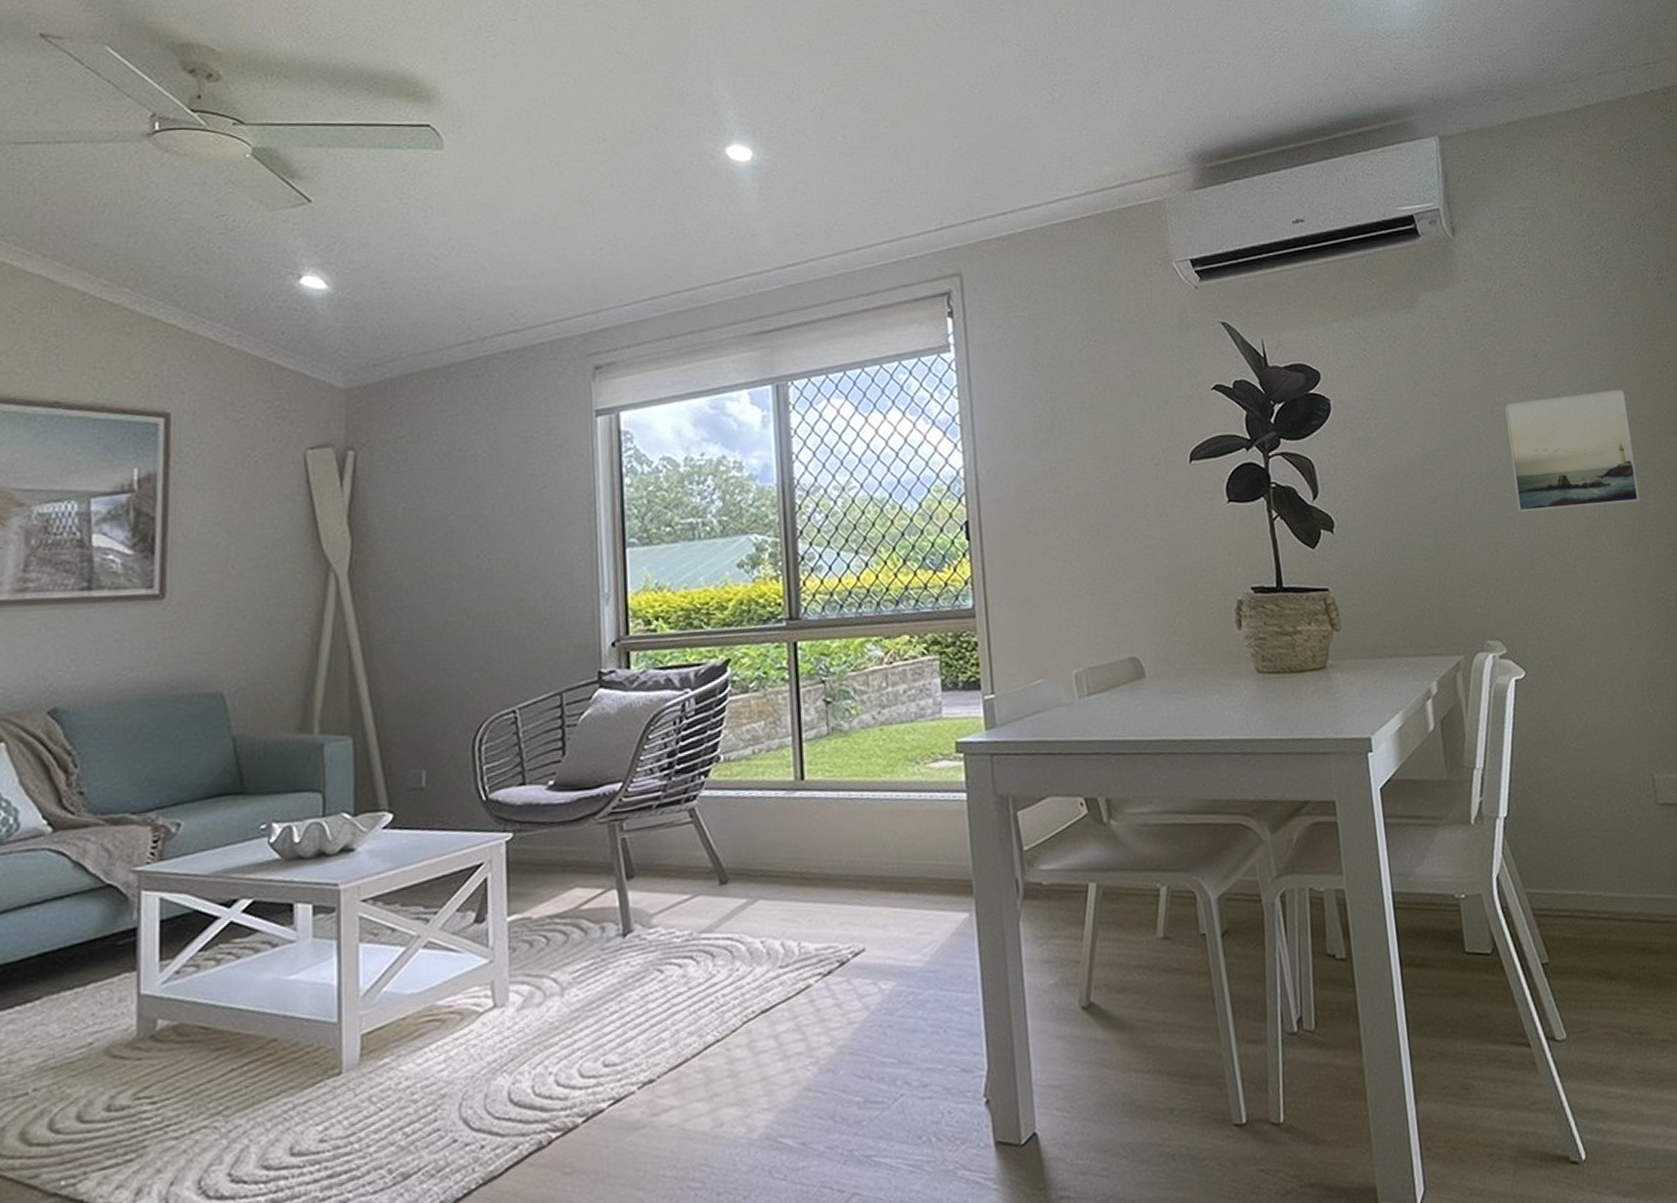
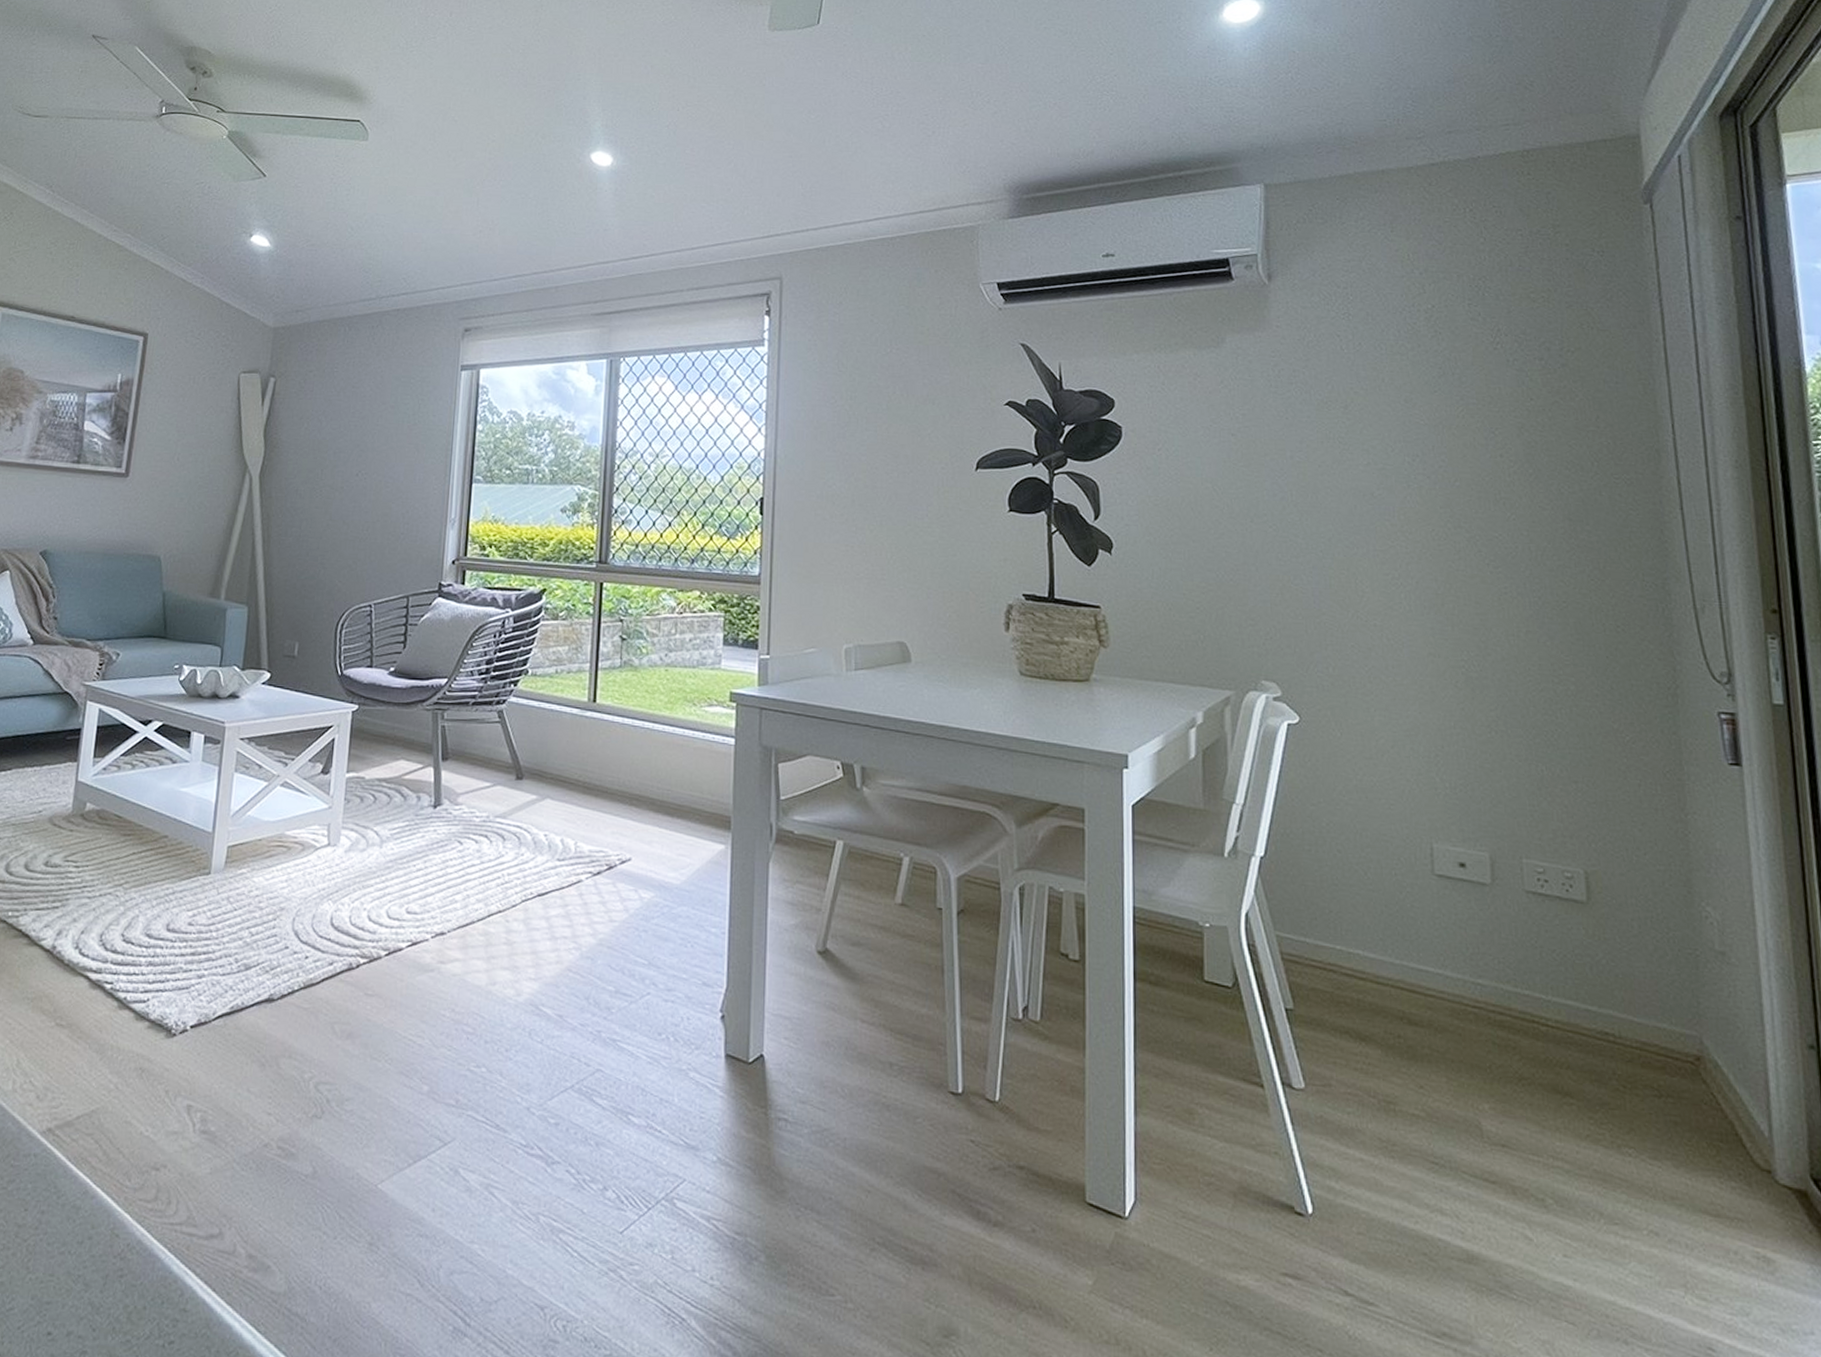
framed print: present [1505,388,1640,512] -> none [1307,450,1447,566]

